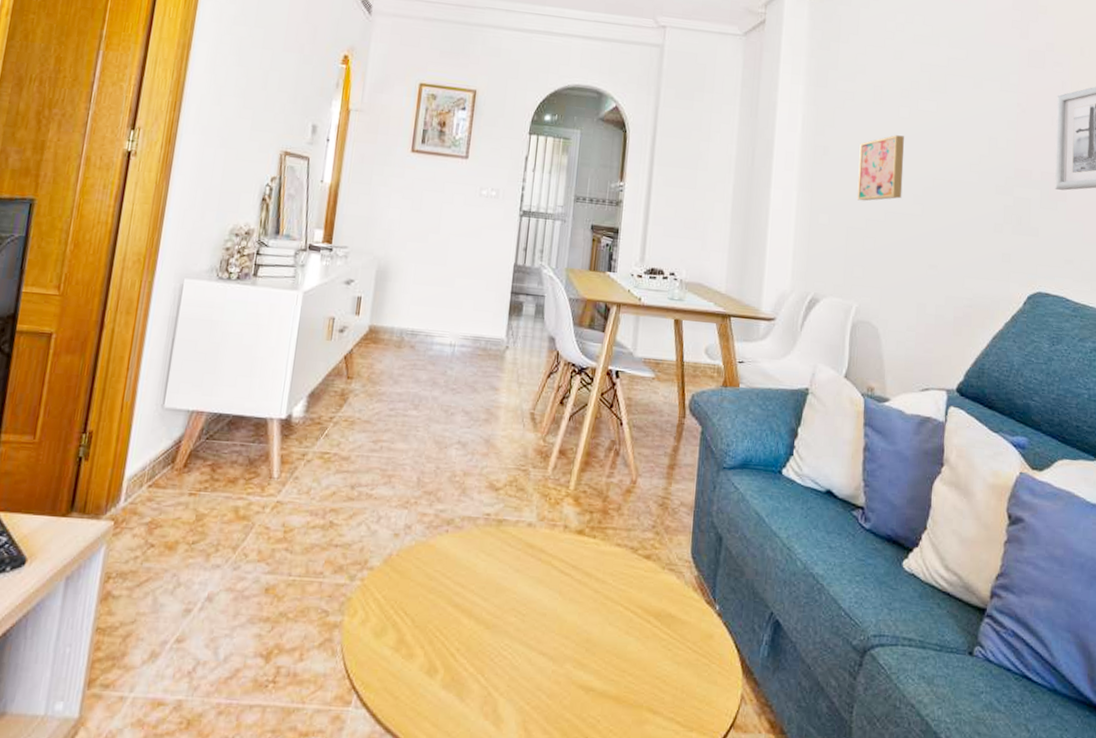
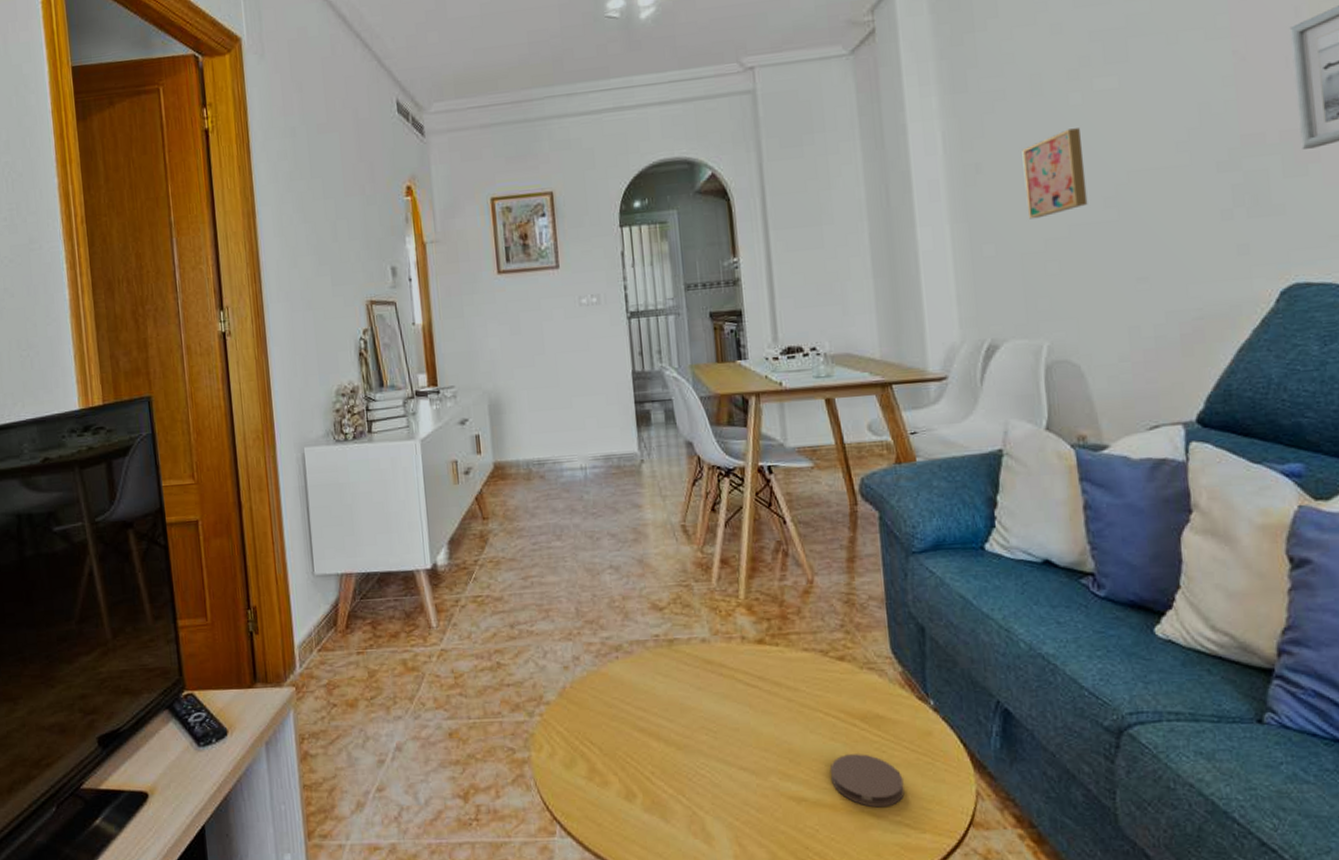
coaster: none [619,649,682,704] -> present [830,754,905,808]

